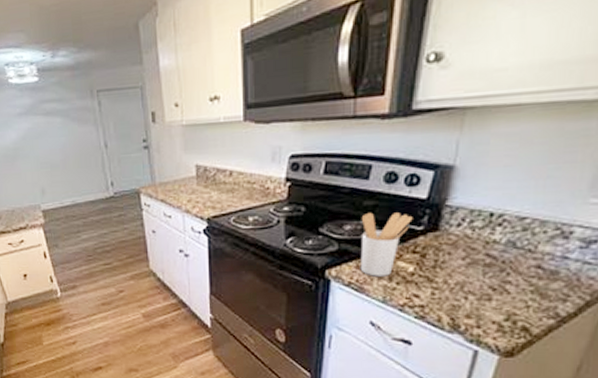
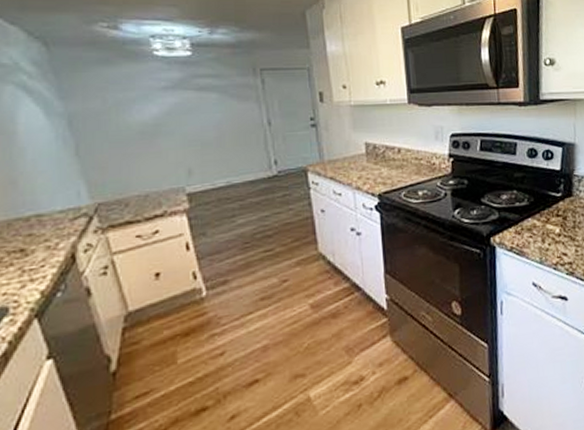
utensil holder: present [360,212,413,276] -> none [514,182,553,240]

